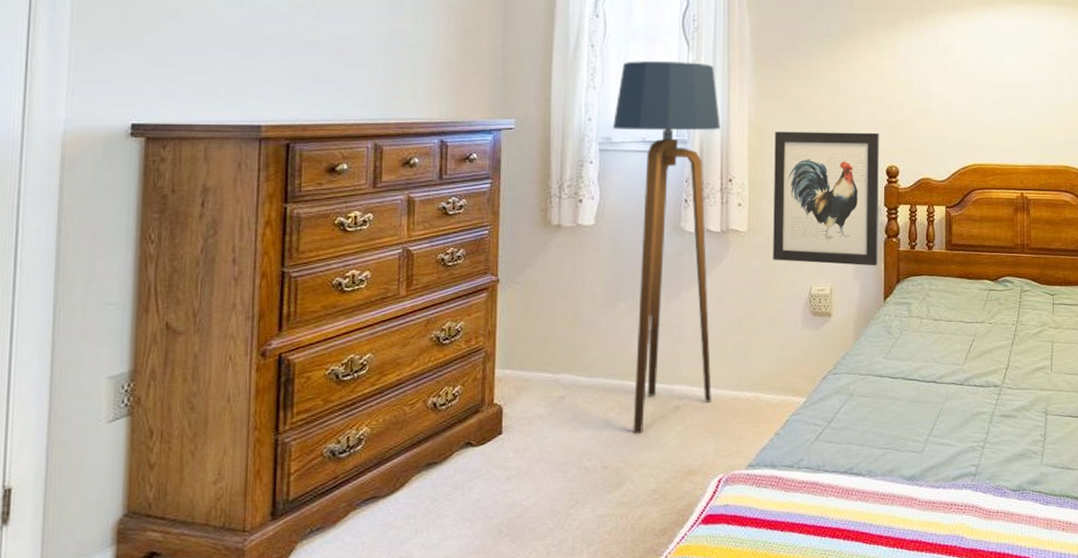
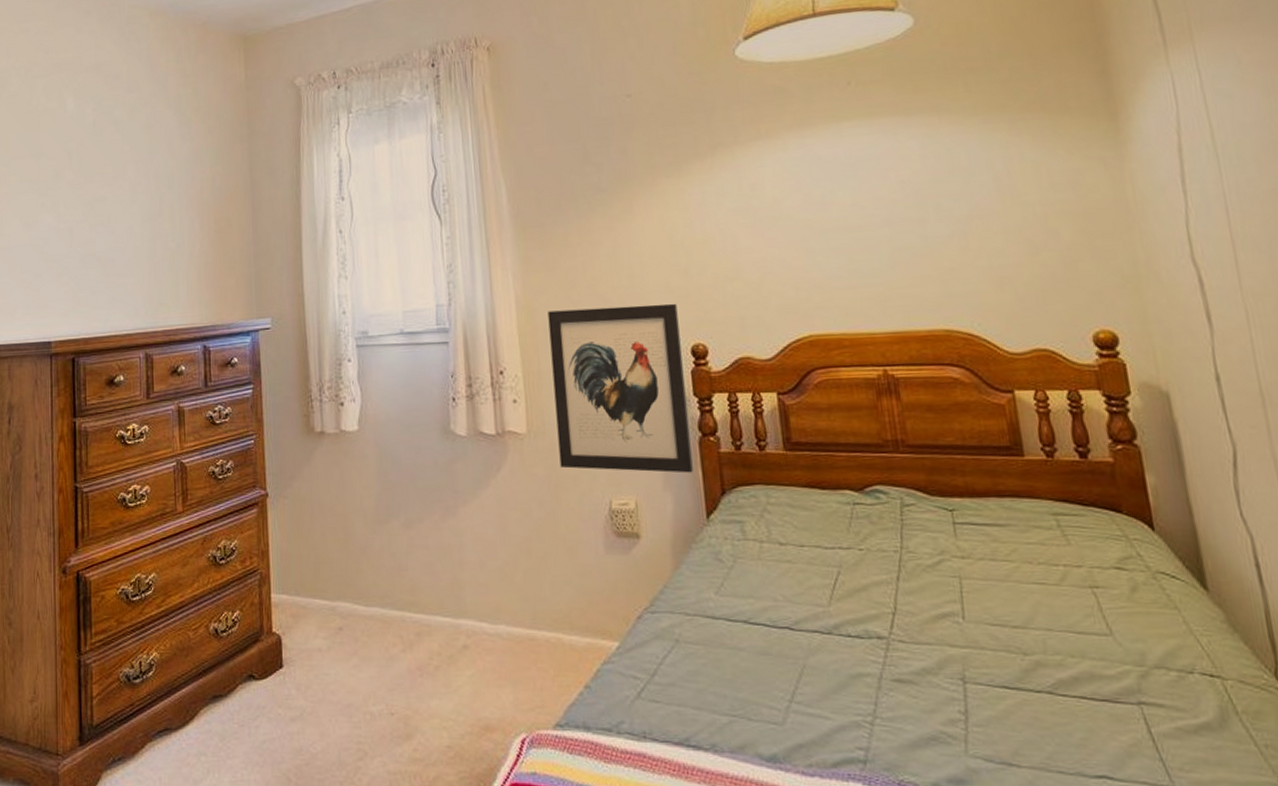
floor lamp: present [613,61,720,434] -> none [368,238,504,676]

